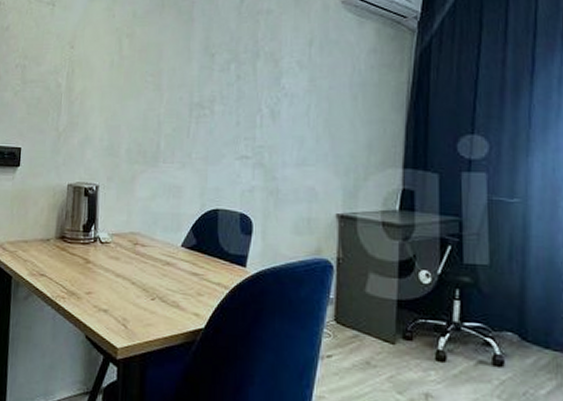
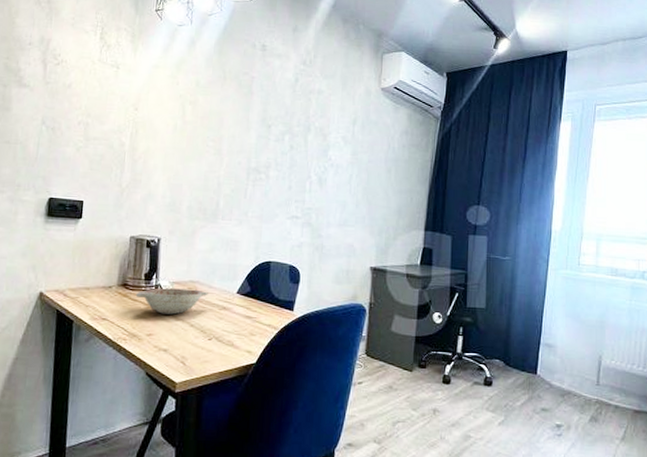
decorative bowl: none [74,240,150,271] -> present [135,288,208,315]

